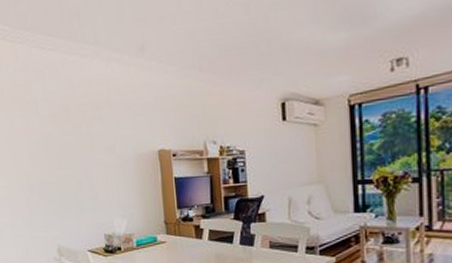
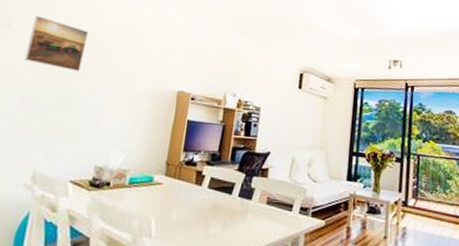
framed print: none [15,104,67,151] -> present [24,15,89,71]

